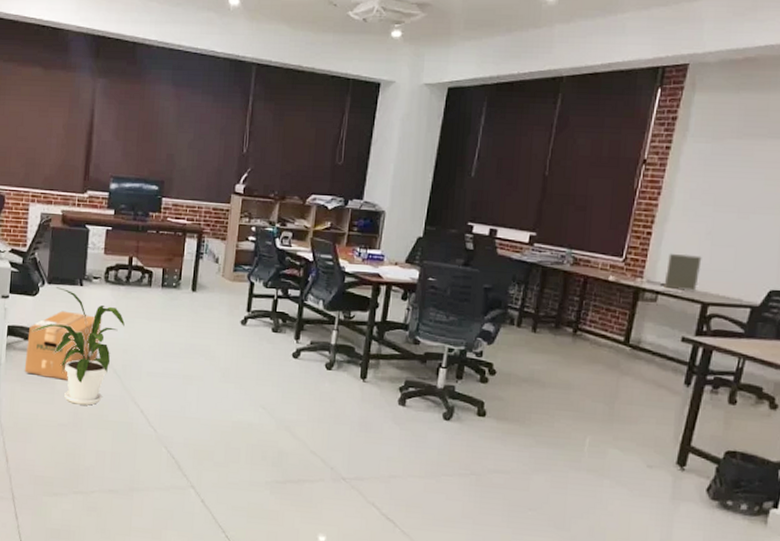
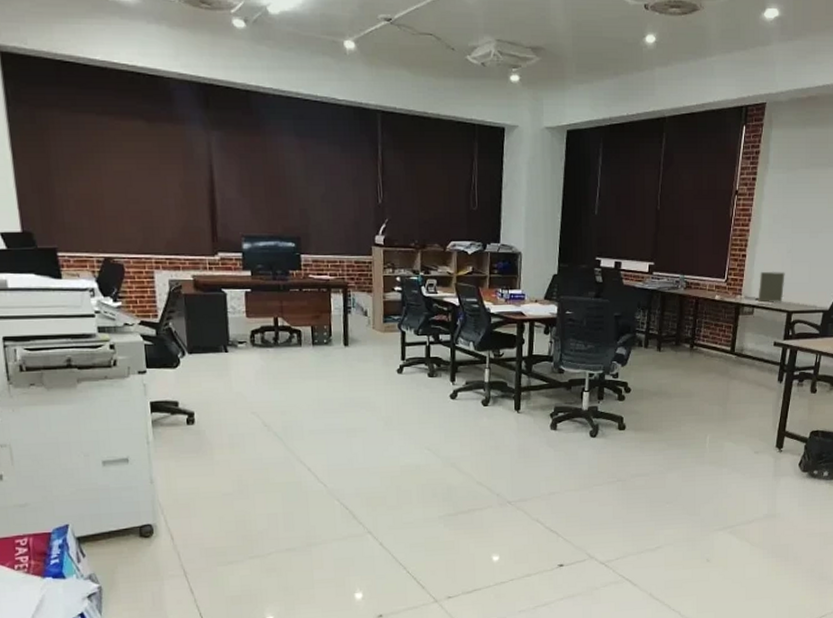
box: present [24,310,102,380] -> none [175,379,255,450]
house plant: present [30,287,125,405] -> none [177,356,279,472]

